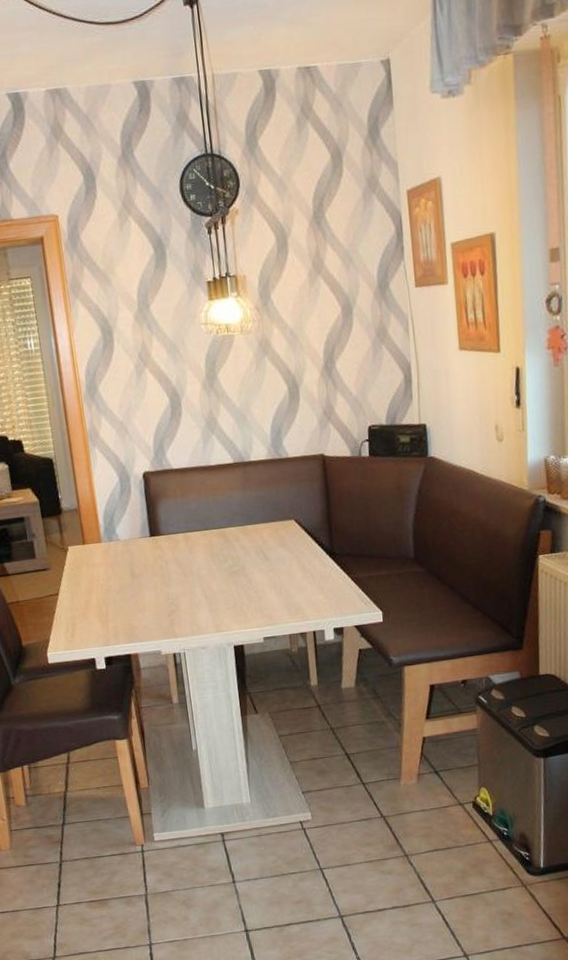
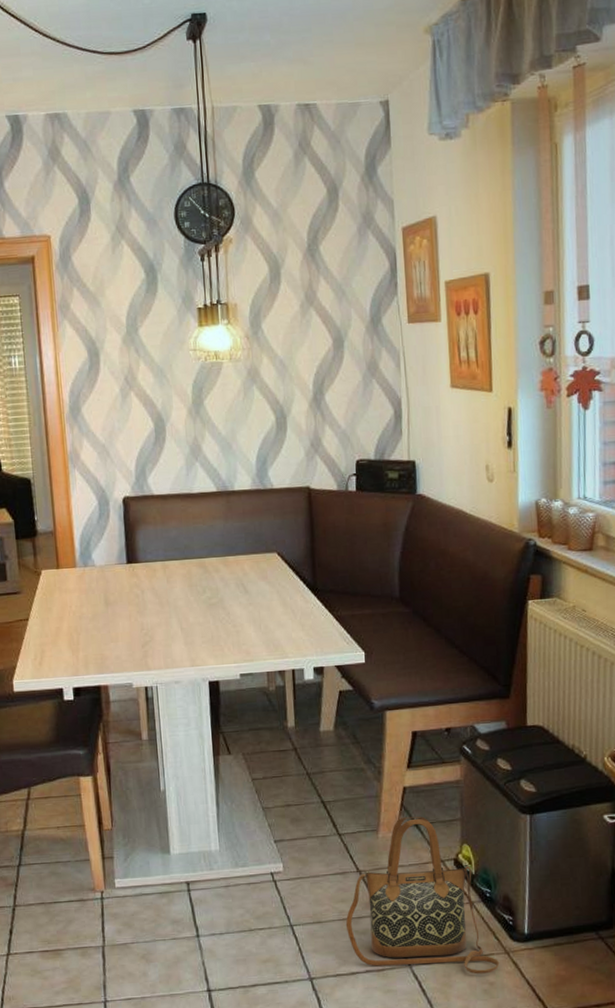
handbag: none [372,764,518,907] -> present [345,816,500,975]

